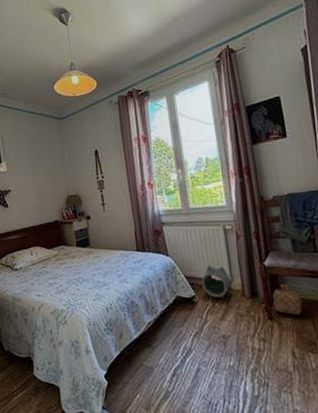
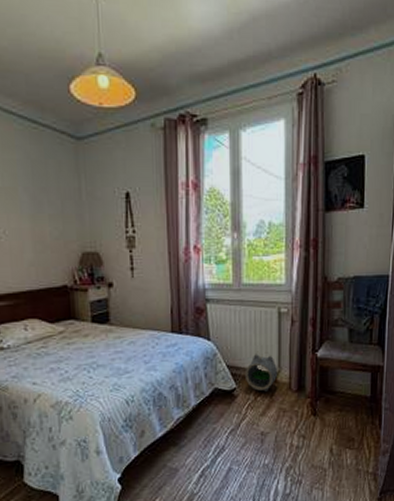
basket: present [273,283,302,316] -> none [319,376,349,411]

